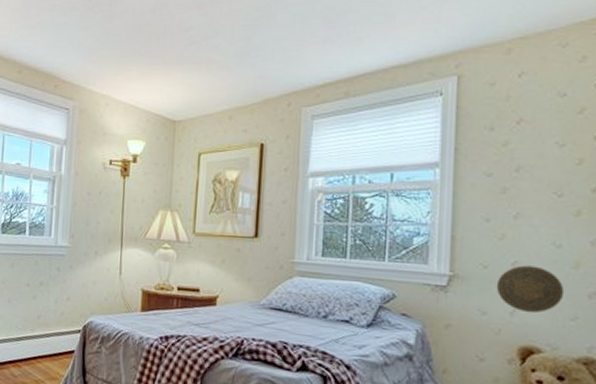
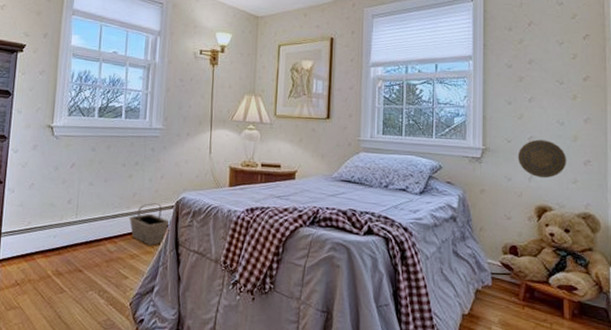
basket: none [33,326,78,372] -> present [129,203,171,246]

